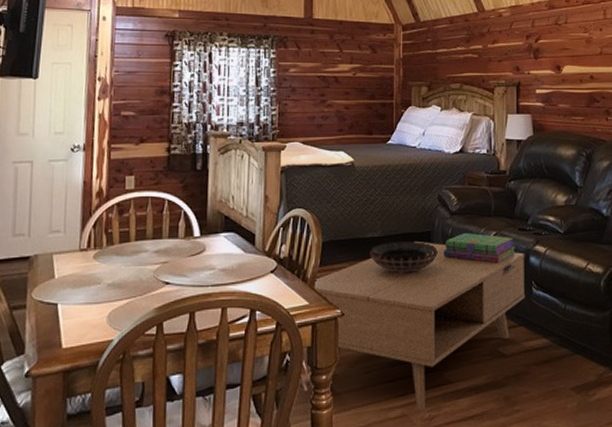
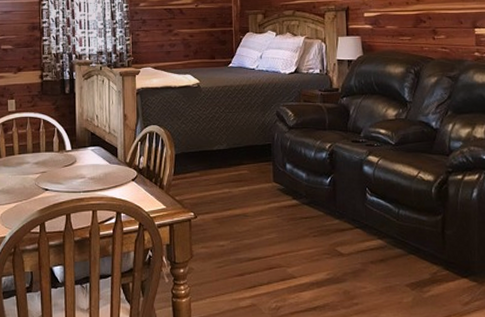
coffee table: present [315,242,525,411] -> none [170,153,360,301]
decorative bowl: present [370,242,438,272] -> none [217,153,278,180]
stack of books: present [443,233,515,263] -> none [283,145,349,172]

